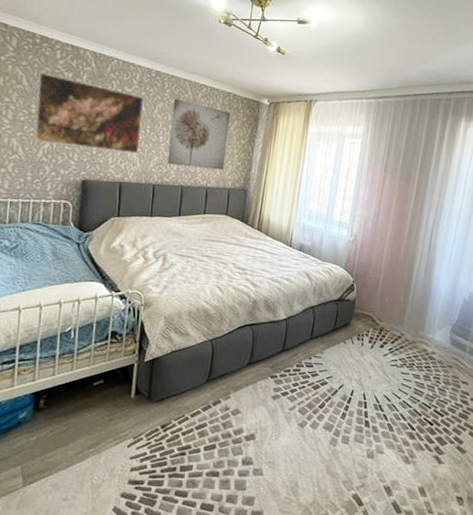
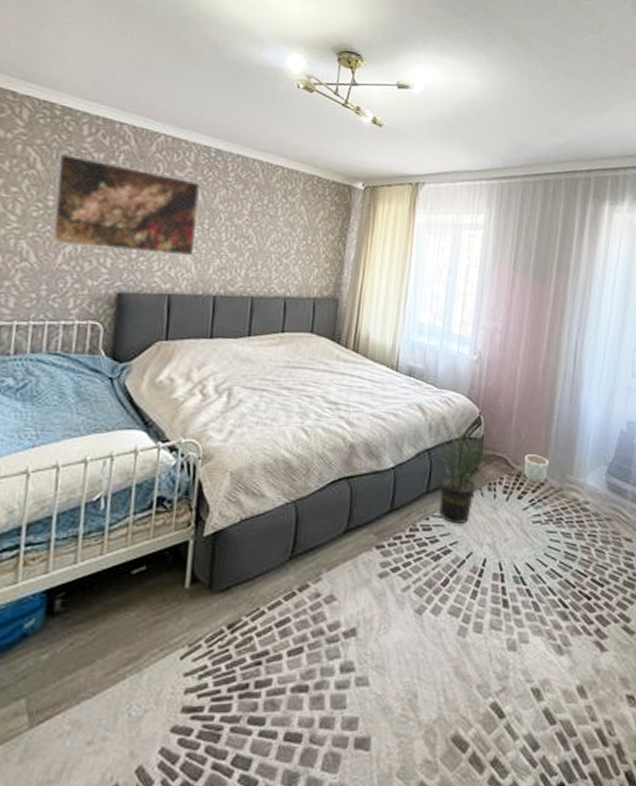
wall art: present [167,98,231,170] -> none [232,184,315,275]
potted plant: none [319,283,359,363] -> present [437,417,488,523]
planter: none [386,314,405,336] -> present [524,454,549,483]

